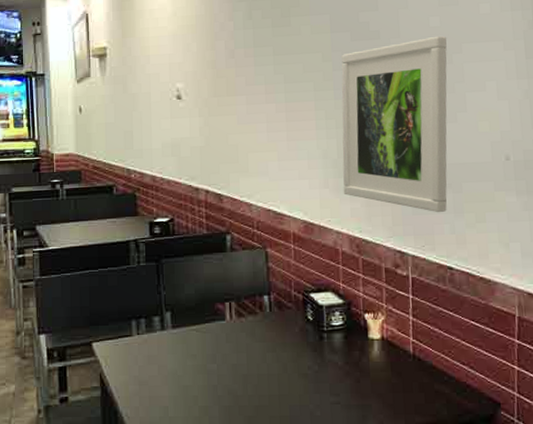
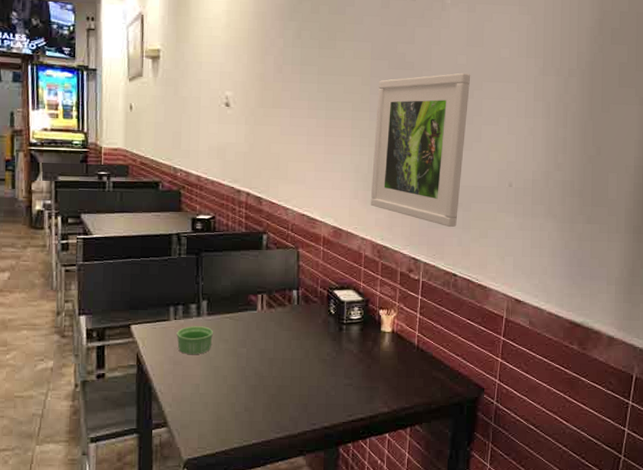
ramekin: none [140,341,180,373] -> present [176,326,214,354]

